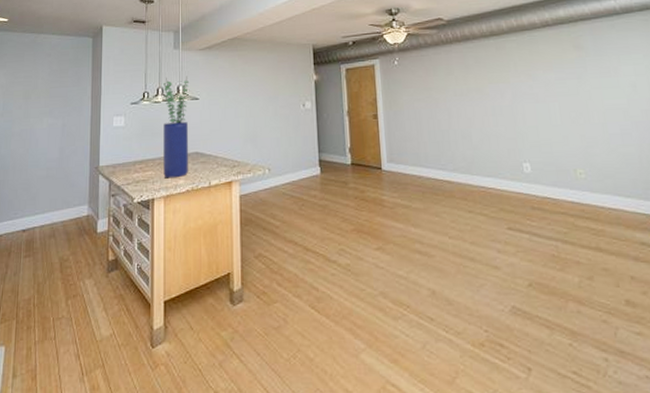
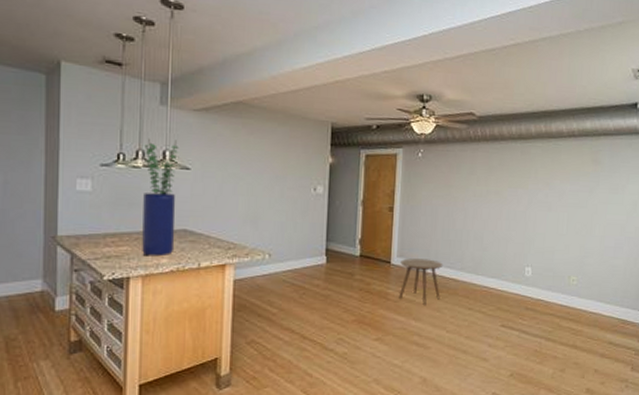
side table: none [391,162,437,210] -> present [398,258,443,305]

